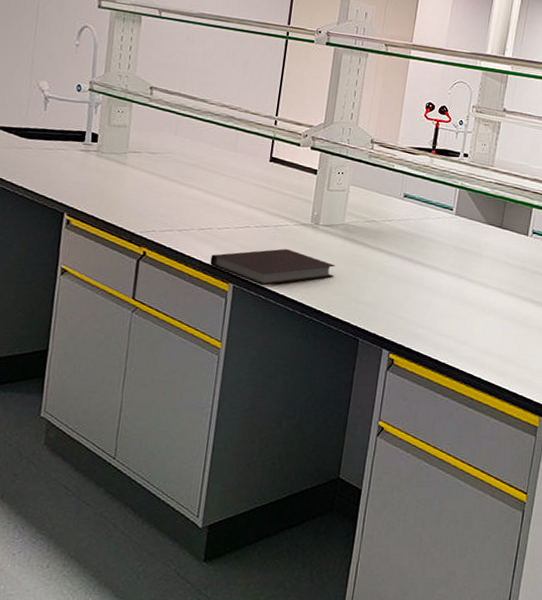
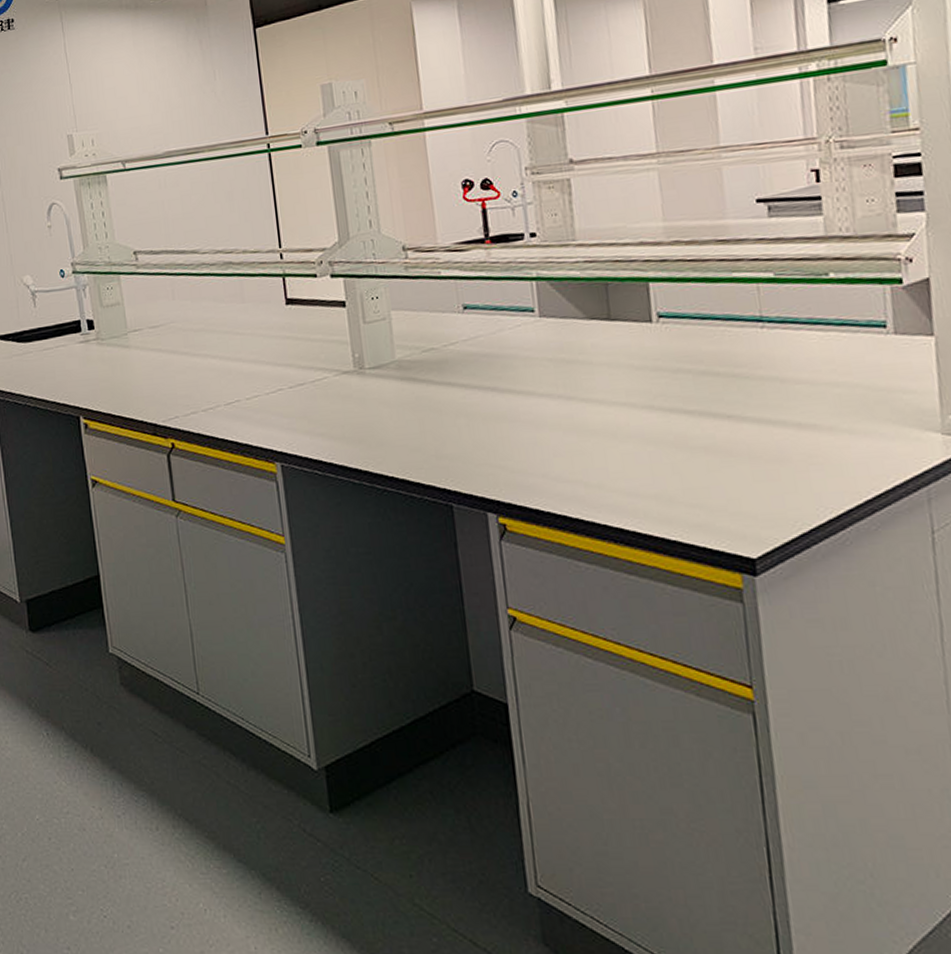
notebook: present [210,248,336,286] -> none [247,407,400,458]

